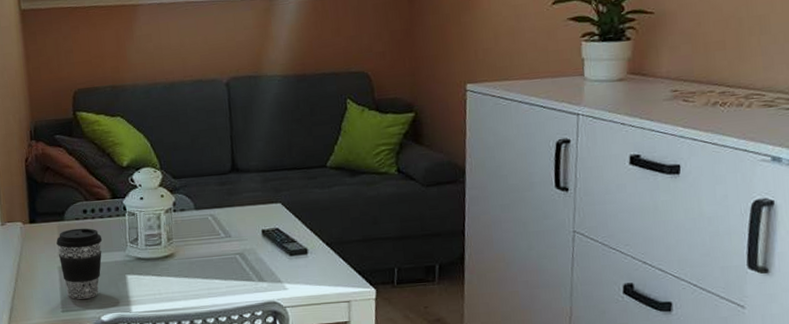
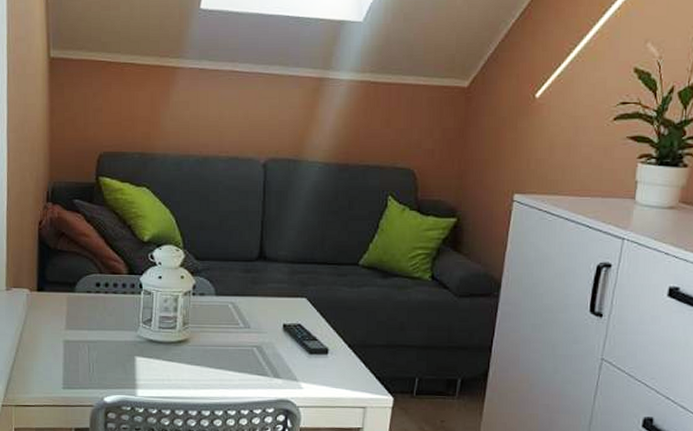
coffee cup: present [56,228,103,299] -> none [64,302,114,377]

